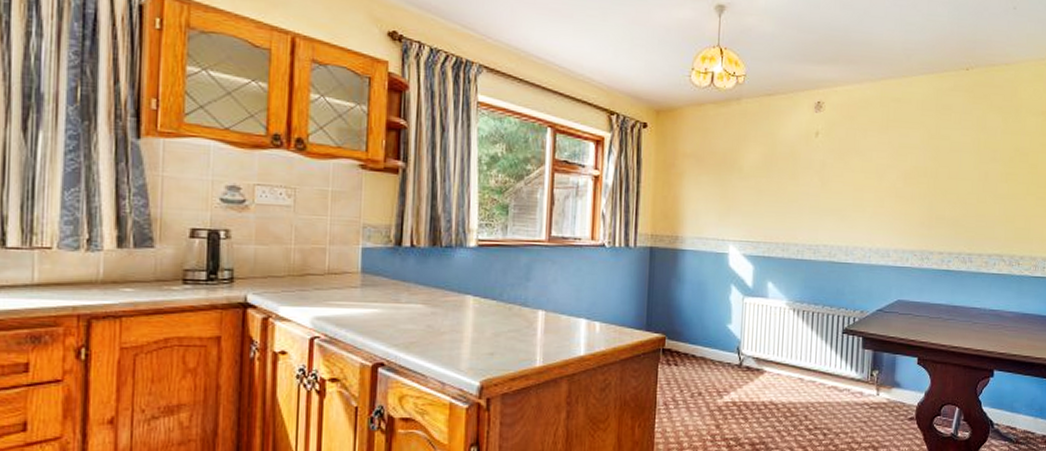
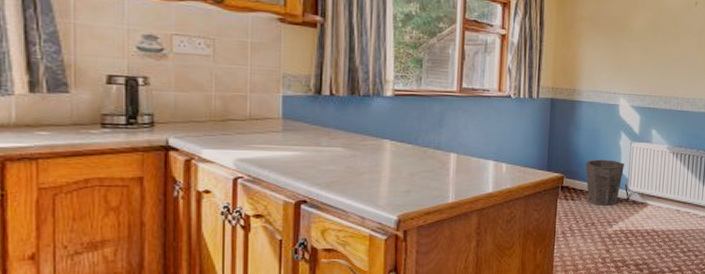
waste bin: none [690,317,736,373] -> present [585,159,624,206]

